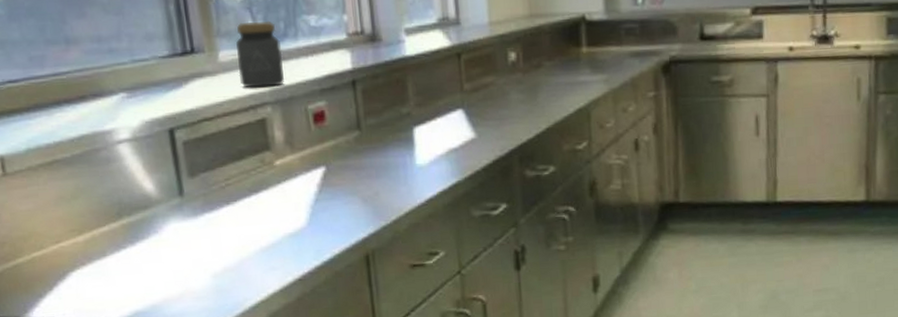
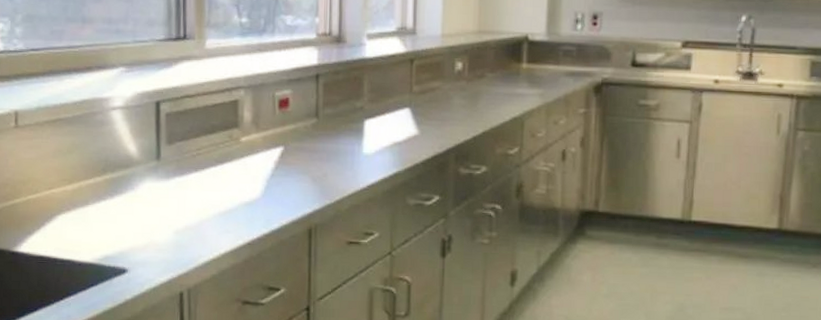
jar: present [235,22,284,88] -> none [220,17,260,74]

